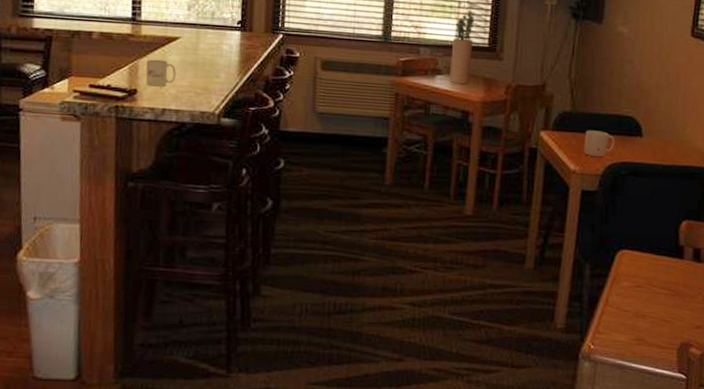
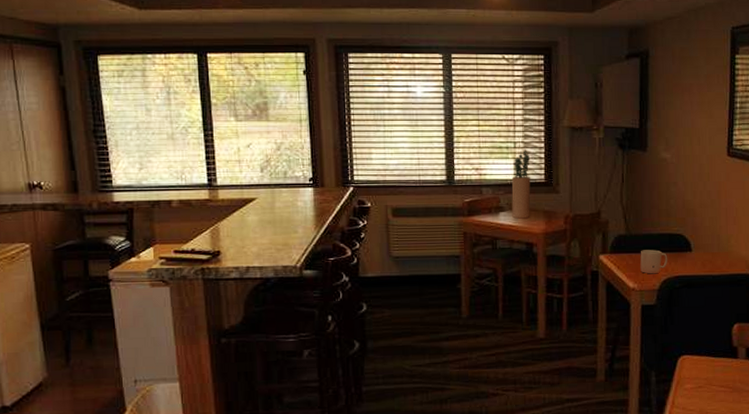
mug: present [146,59,176,87] -> none [226,221,256,247]

